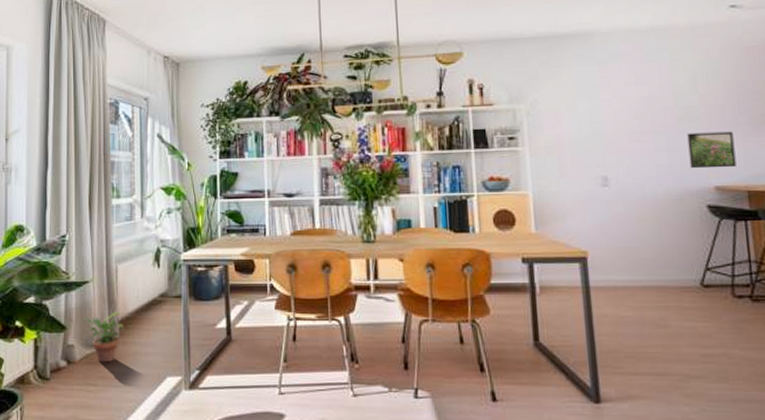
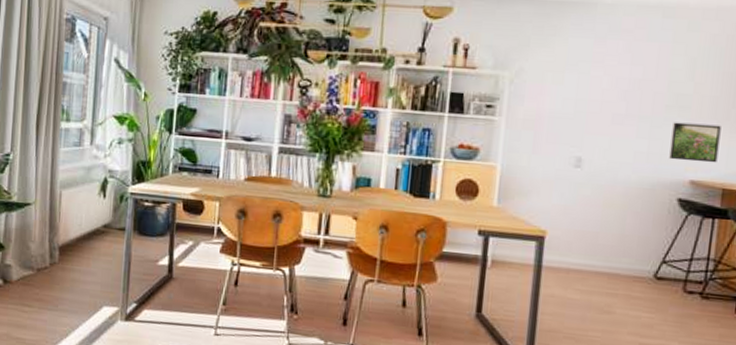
potted plant: present [83,311,126,363] -> none [22,236,65,287]

